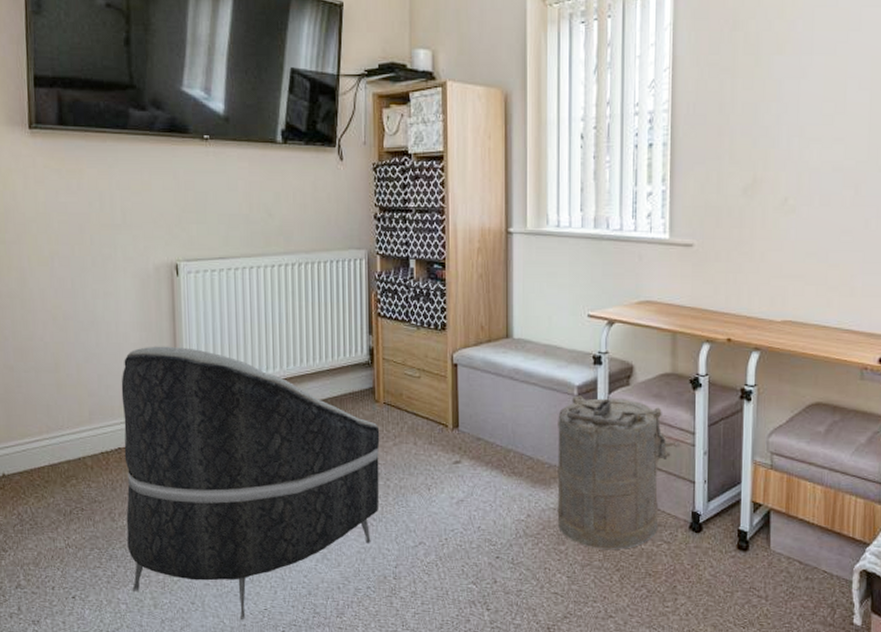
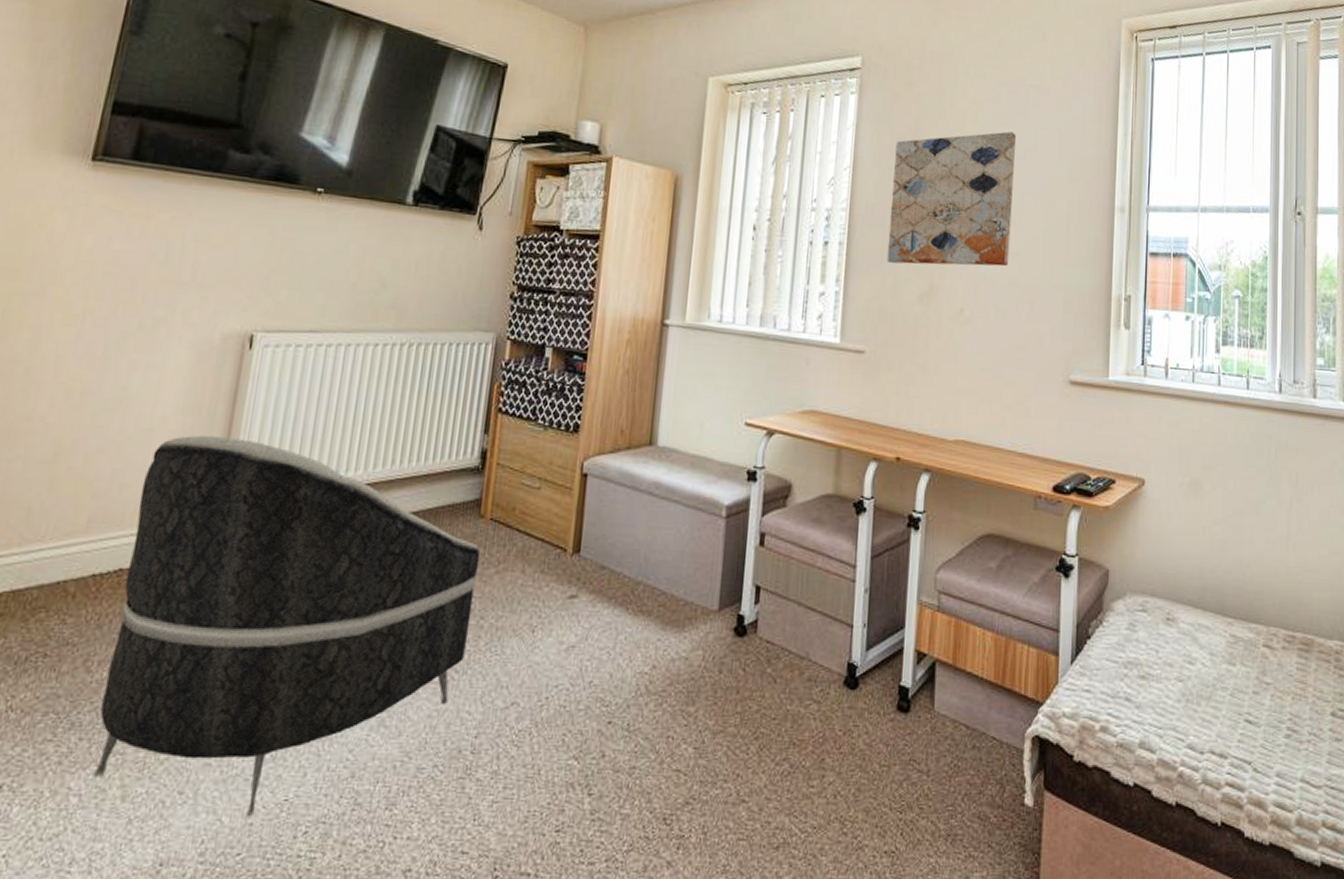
laundry hamper: present [557,395,681,549] -> none [688,517,840,711]
wall art: none [710,13,839,159] -> present [886,131,1017,267]

